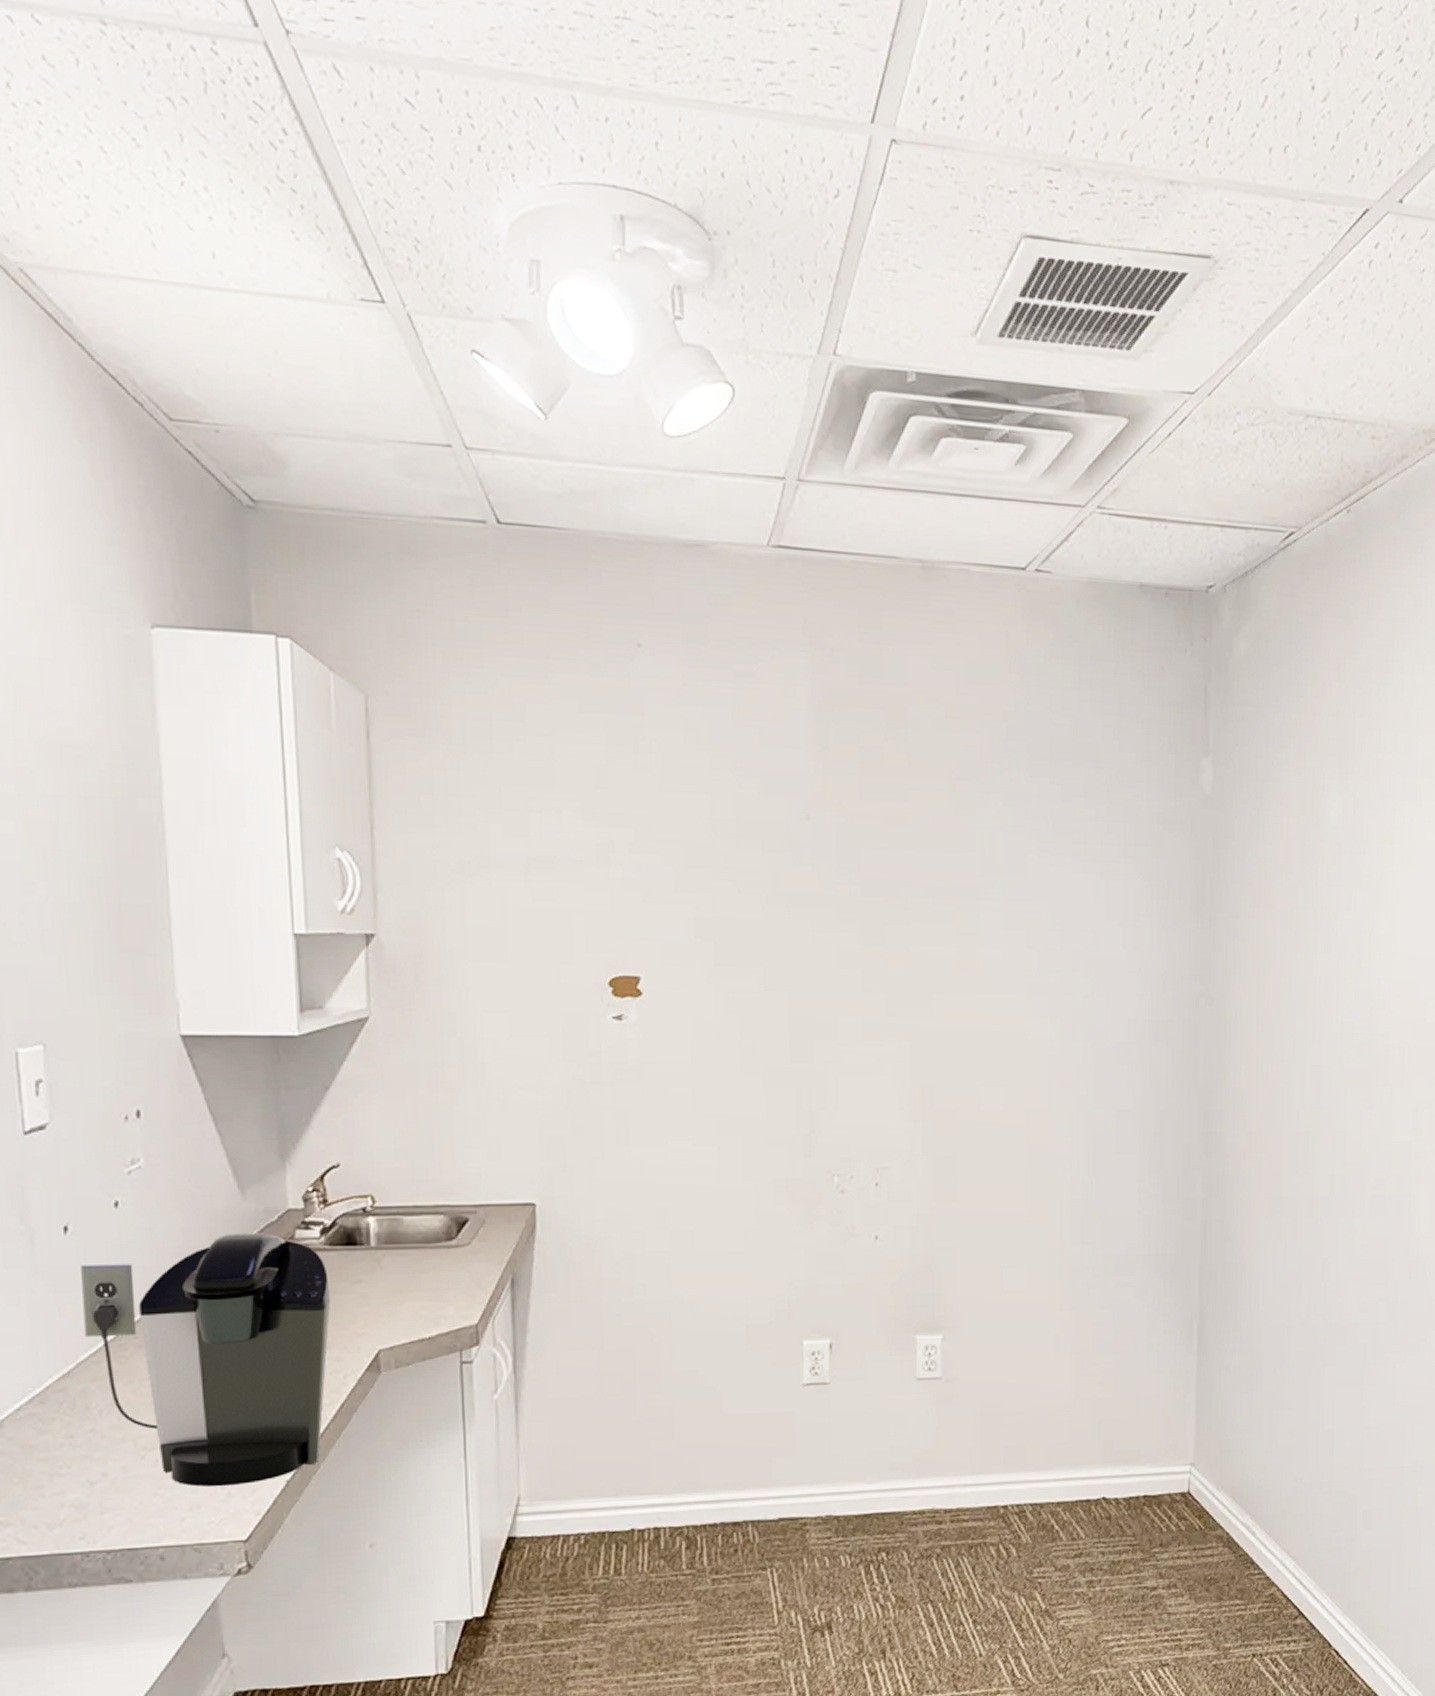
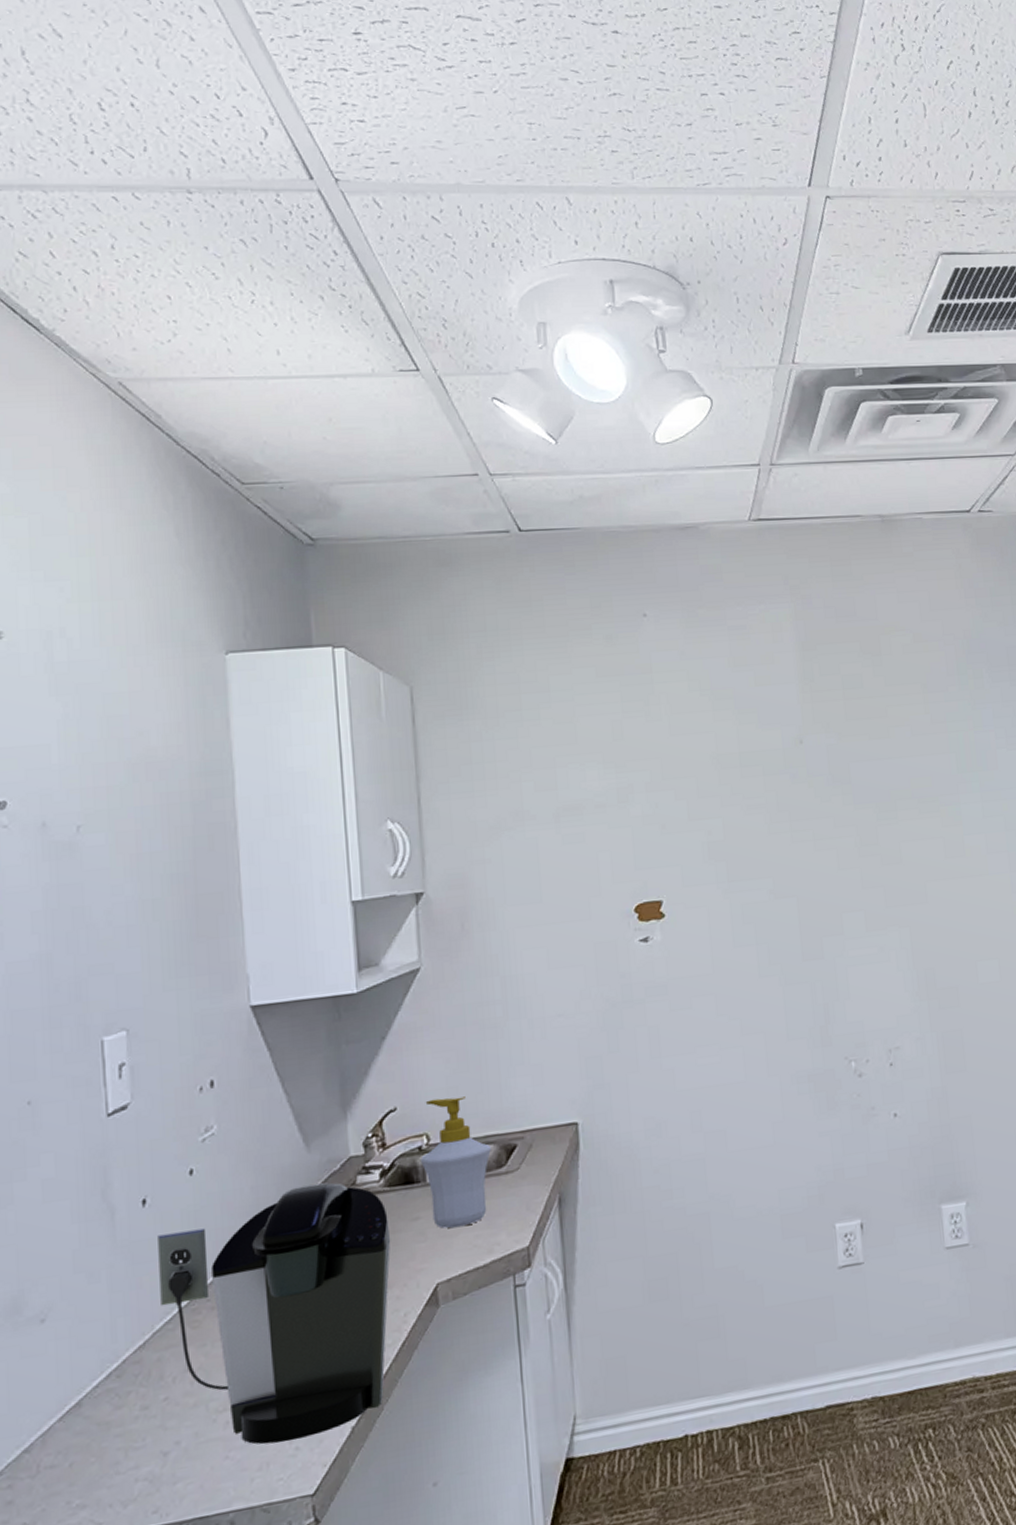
soap bottle: none [365,1160,441,1296] -> present [421,1096,491,1229]

